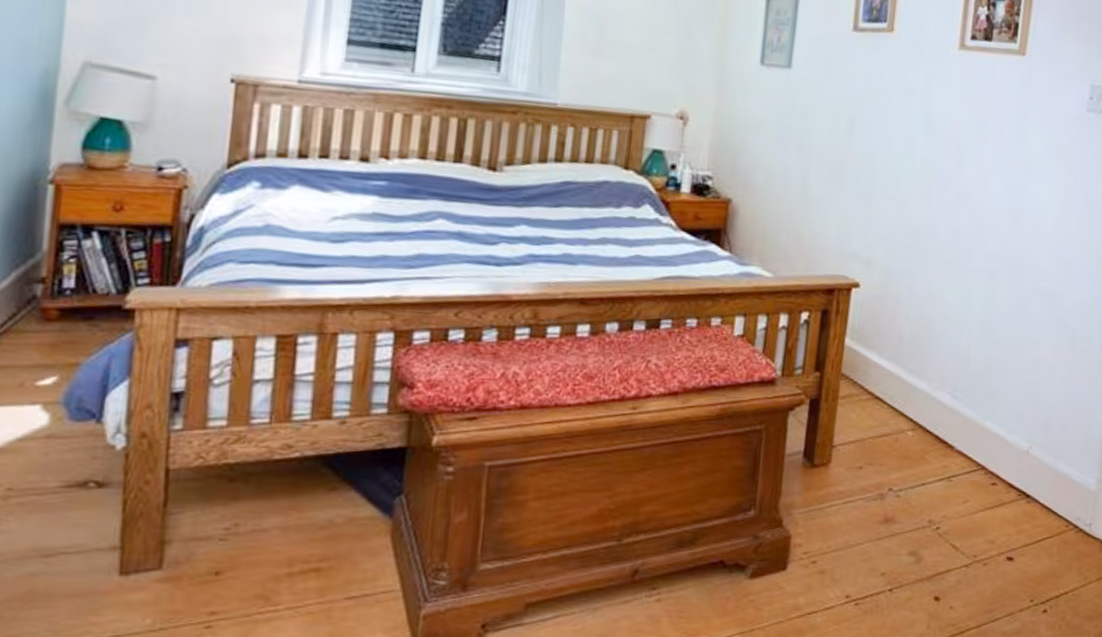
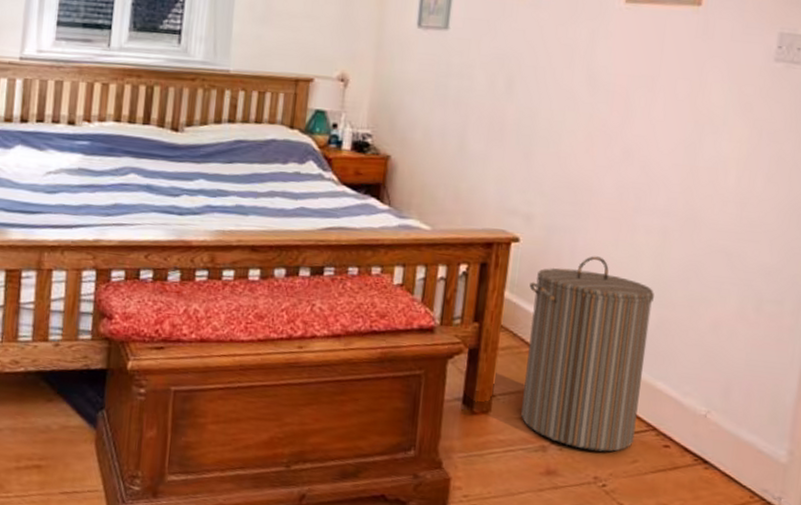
laundry hamper: none [860,299,984,495] -> present [521,256,654,452]

